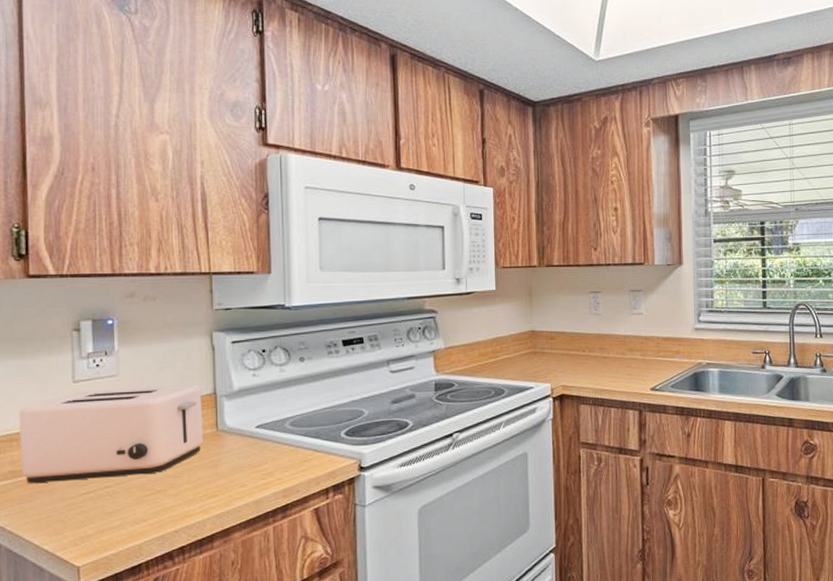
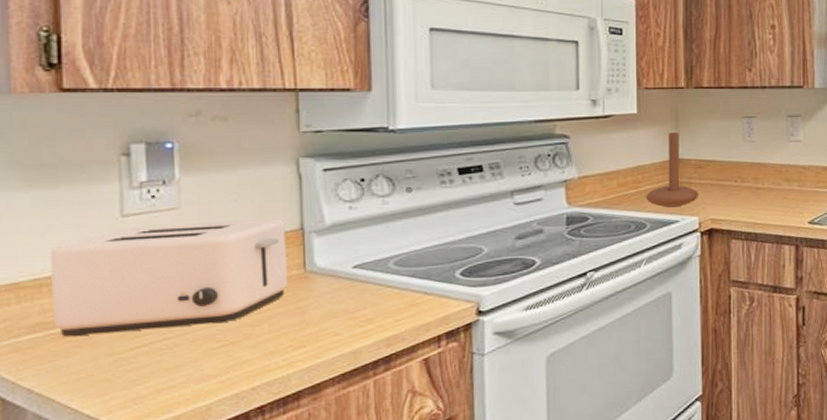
paper towel holder: none [504,307,550,375] -> present [646,133,698,208]

